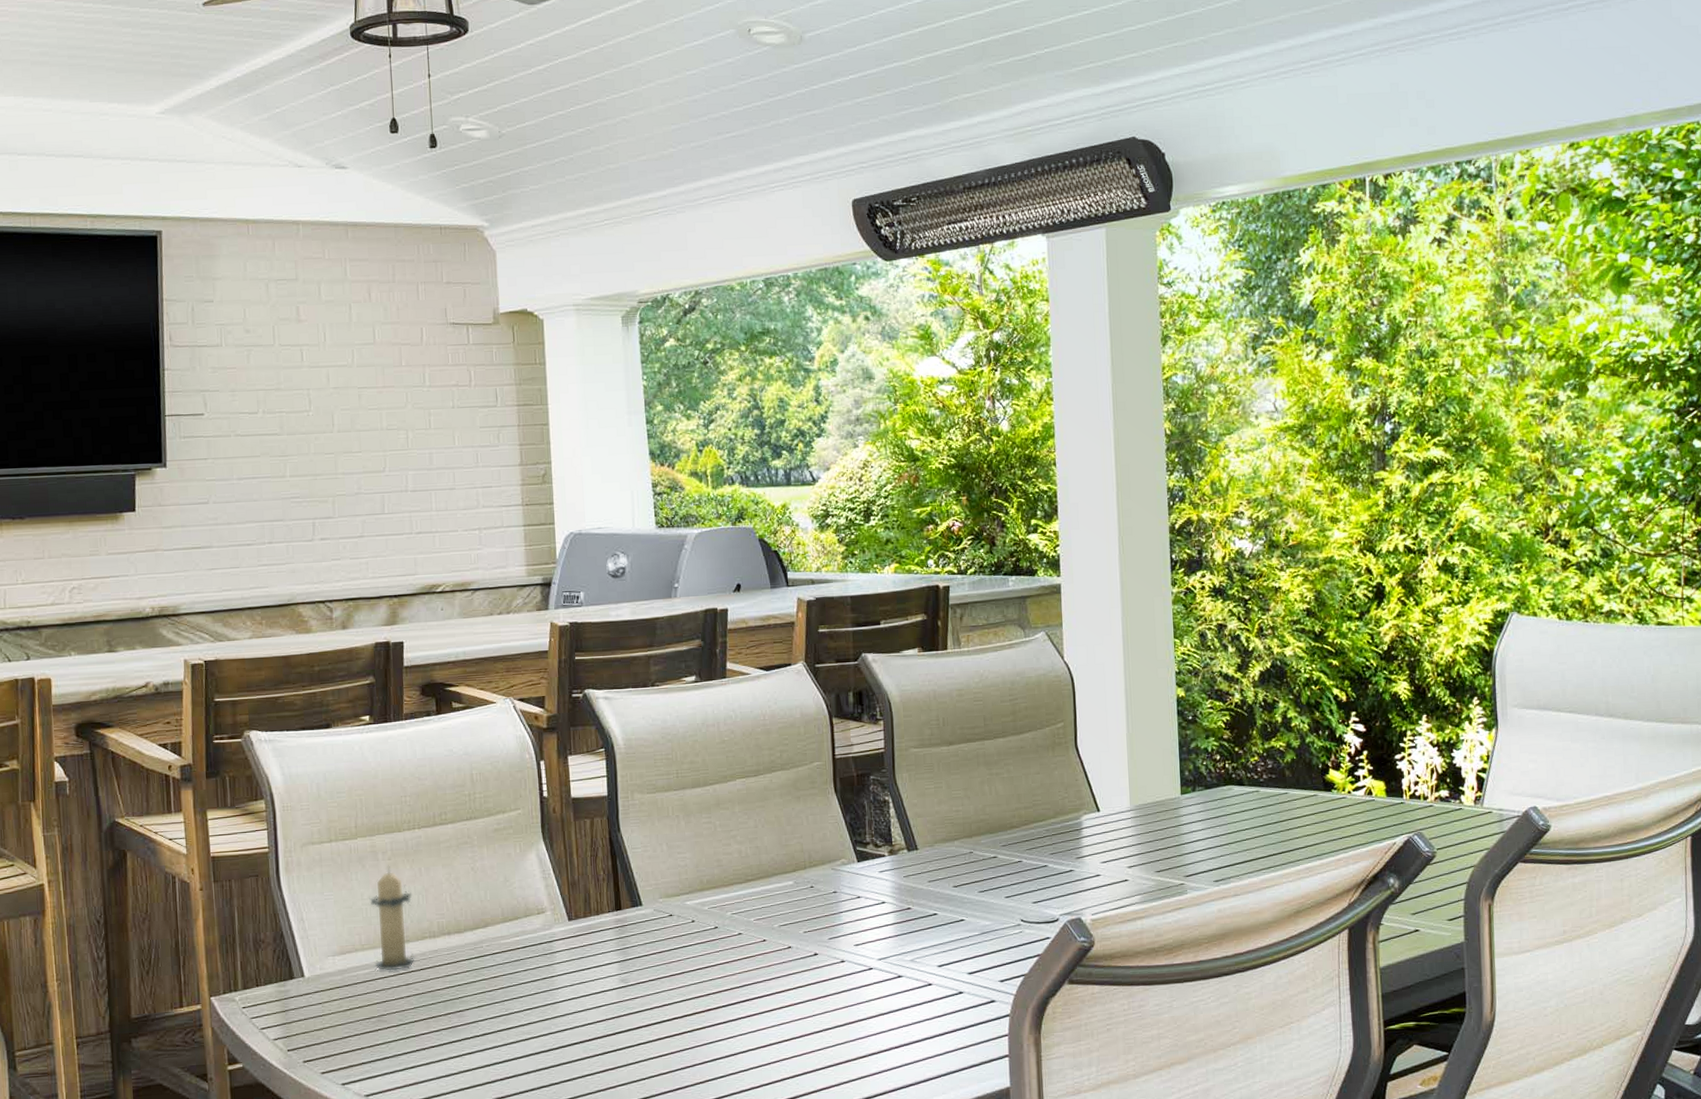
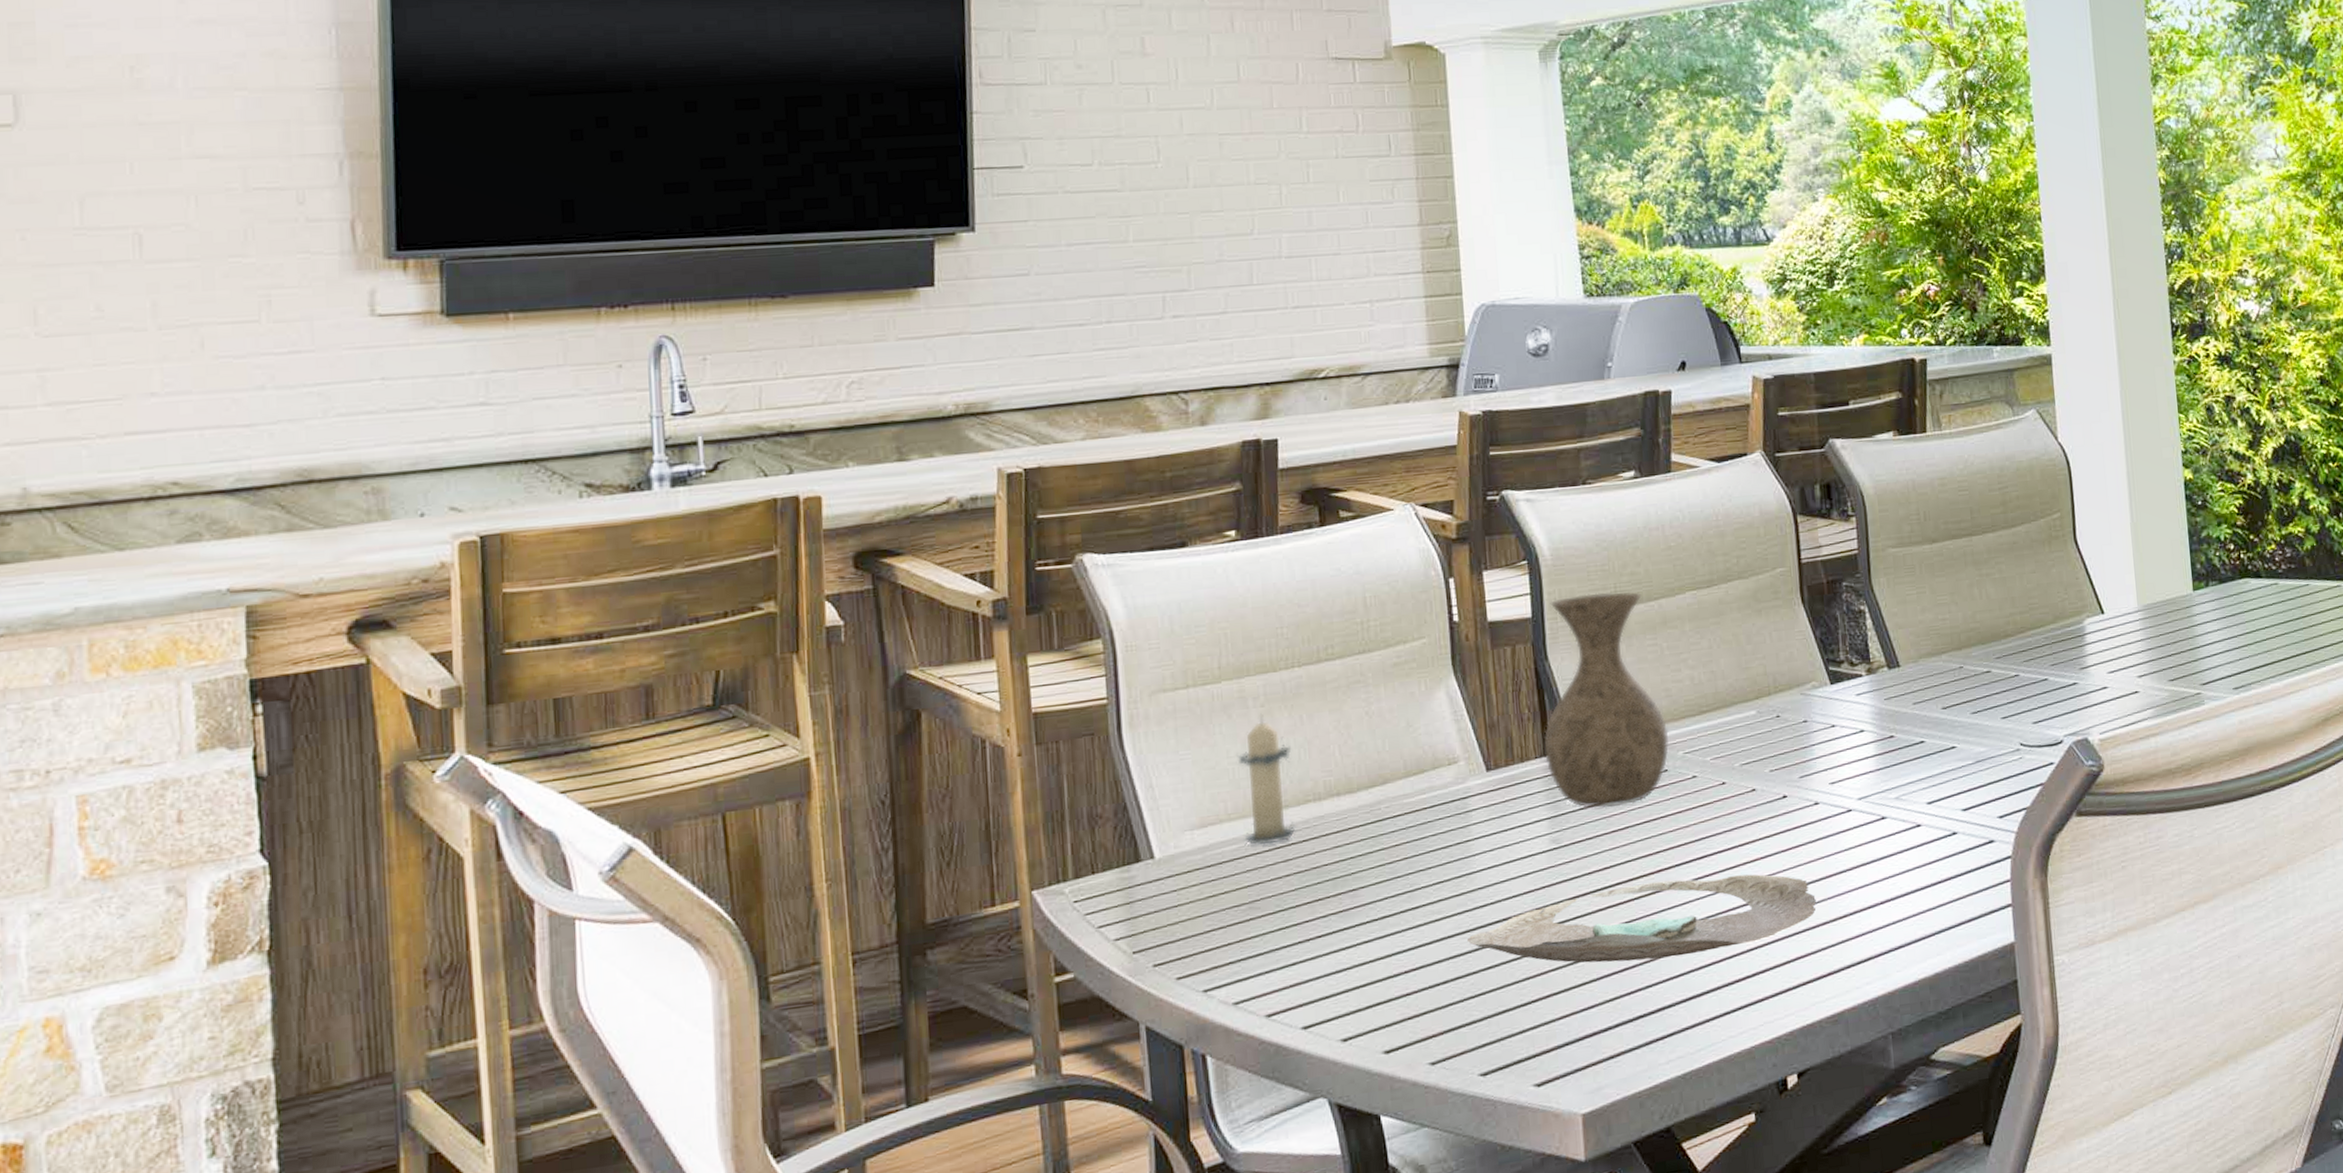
decorative bowl: none [550,1016,840,1083] -> present [1466,874,1816,963]
vase: none [615,777,720,956] -> present [1543,591,1670,809]

